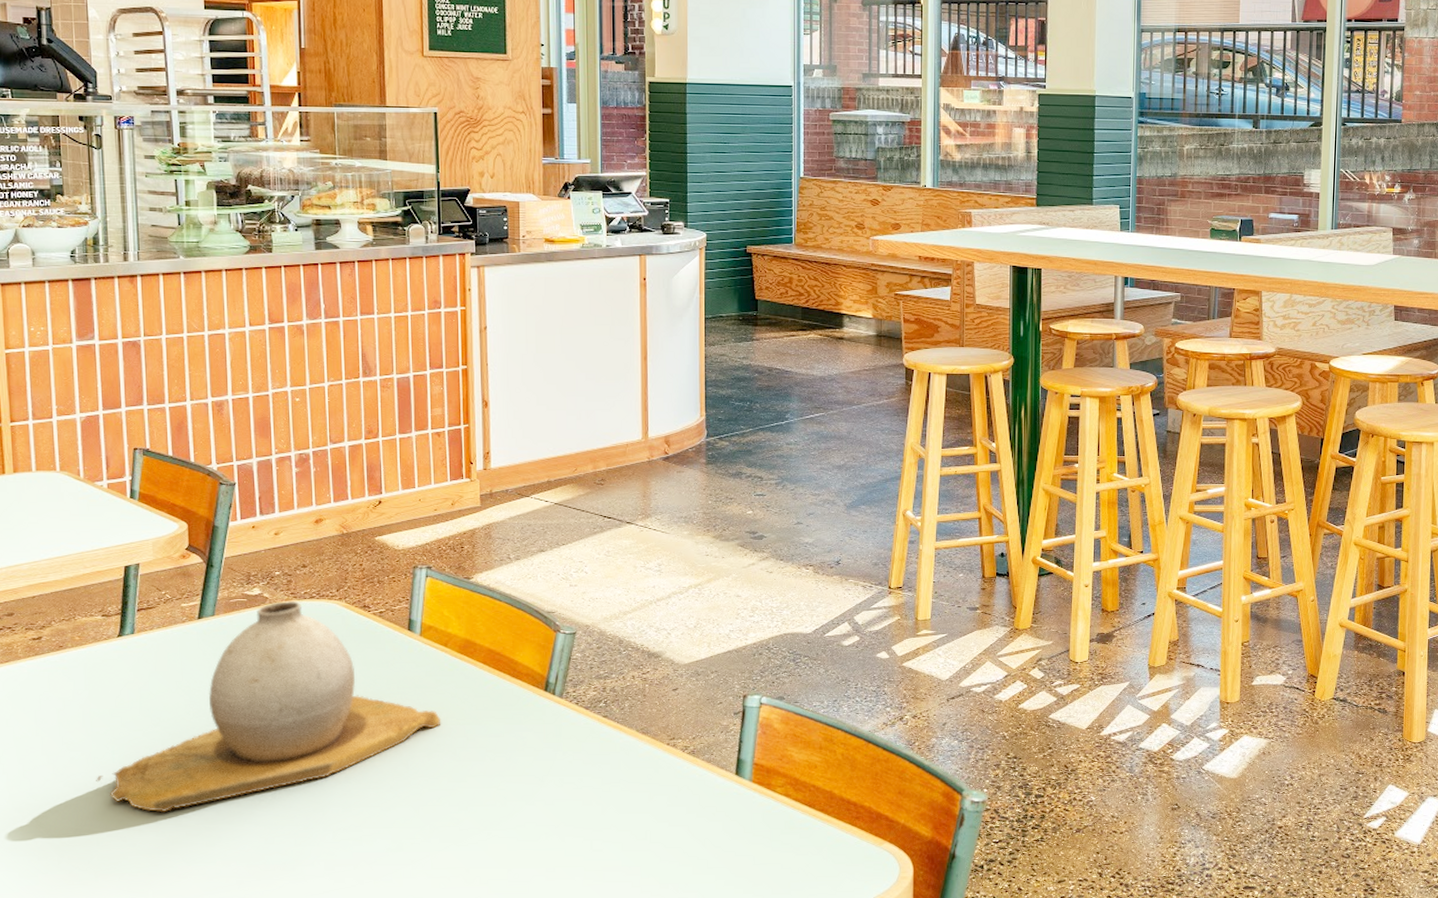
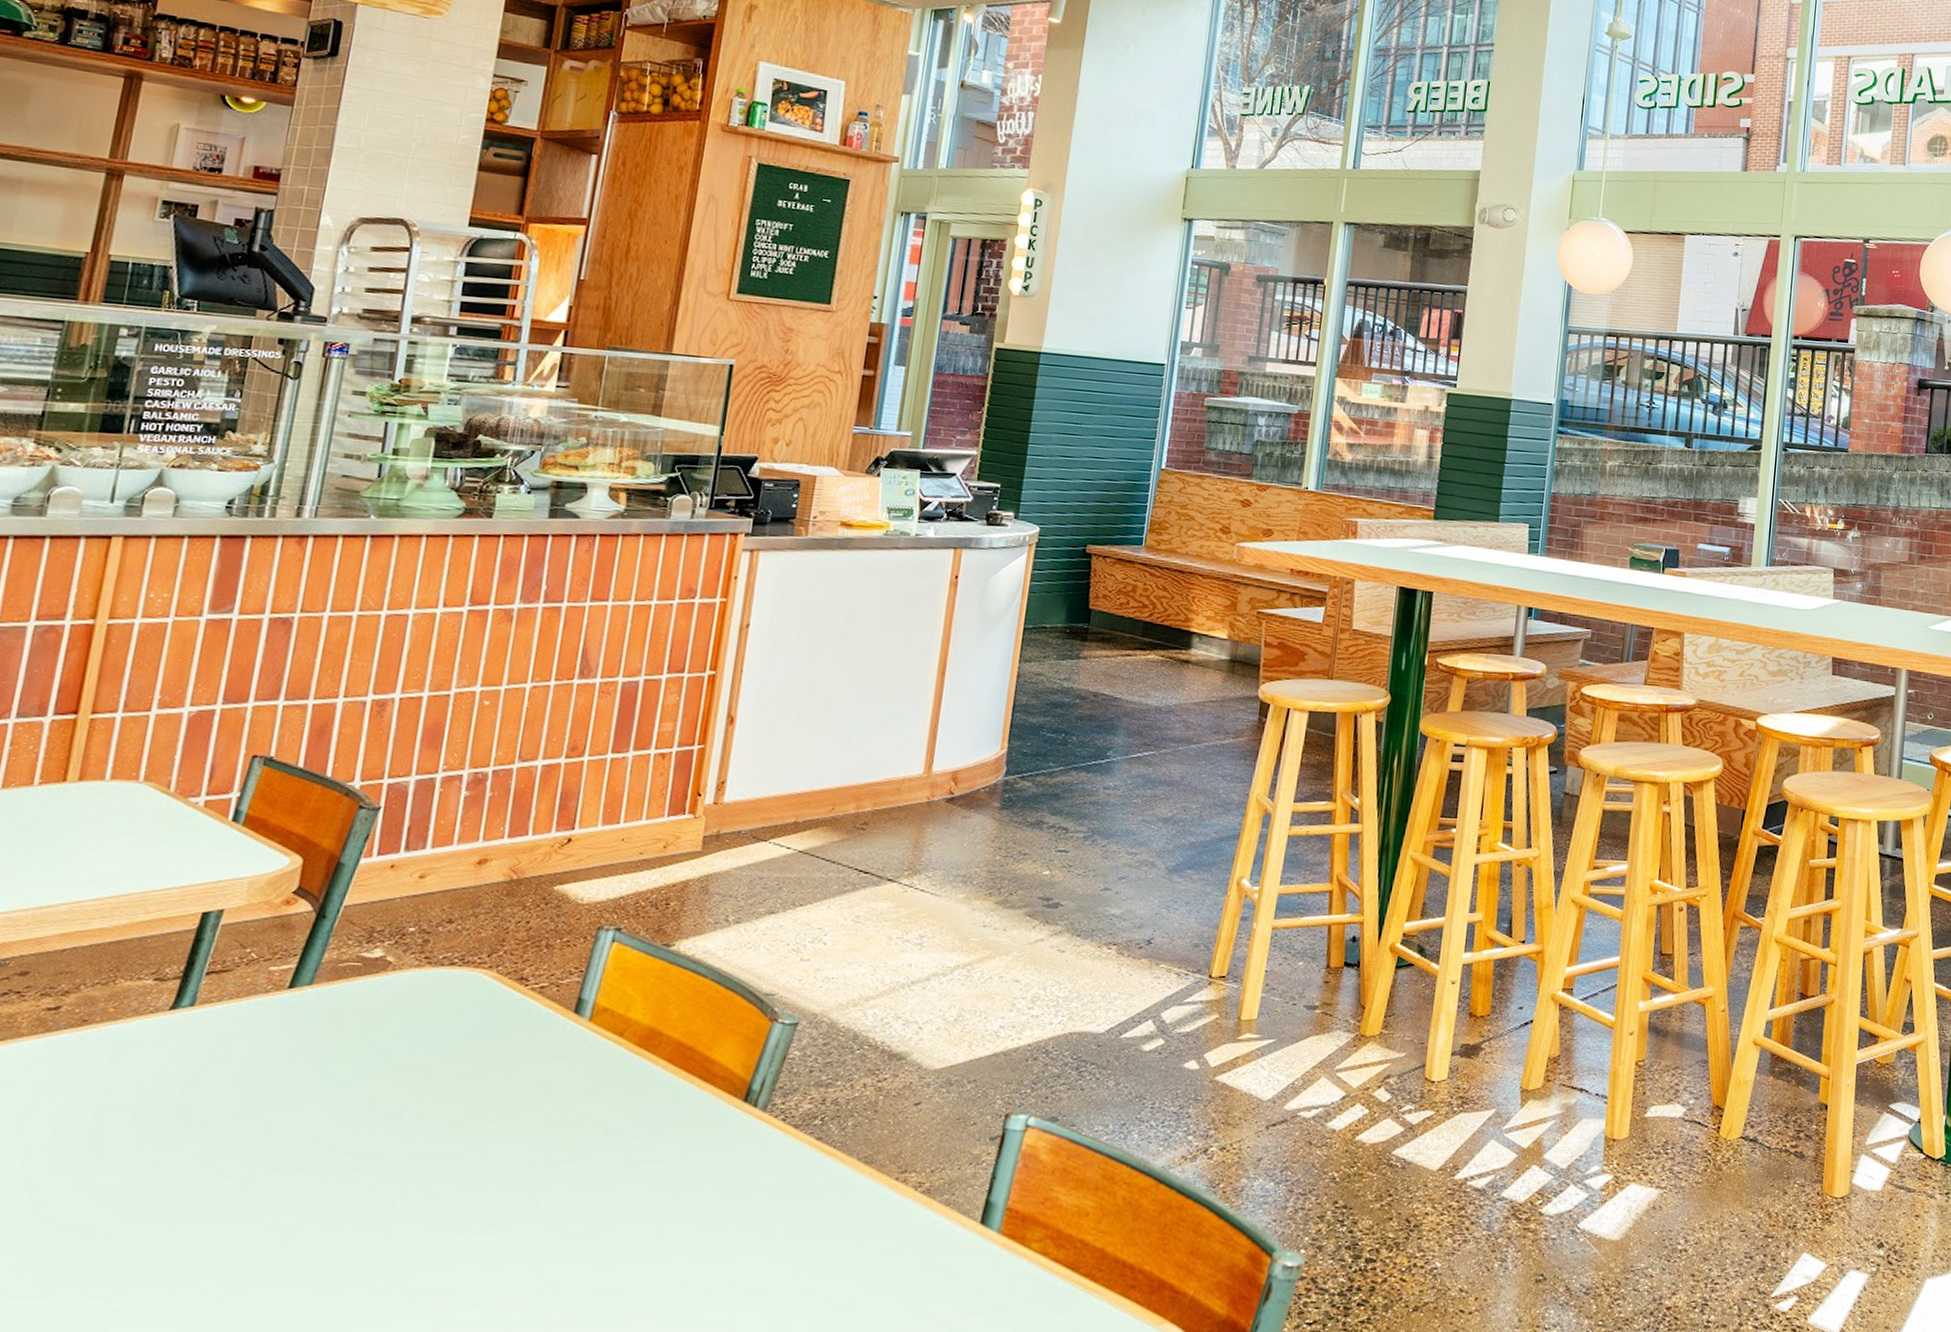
vase: present [96,601,441,813] -> none [88,968,597,1264]

